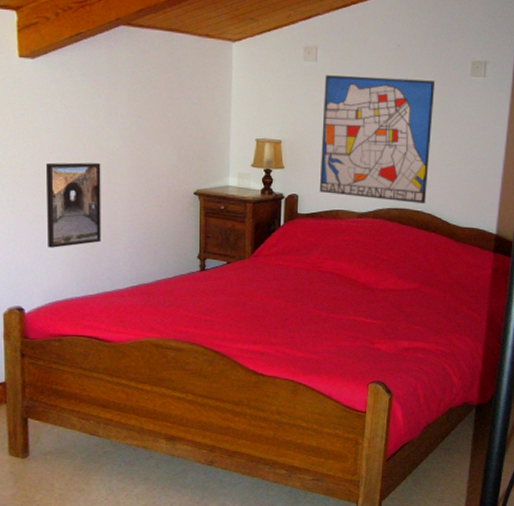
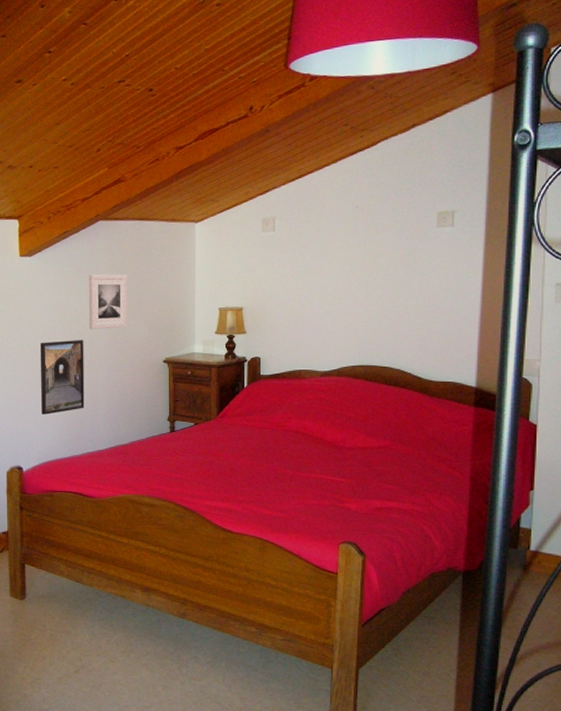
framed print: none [107,87,153,153] -> present [89,273,127,329]
wall art: present [319,75,436,203] -> none [281,236,398,359]

